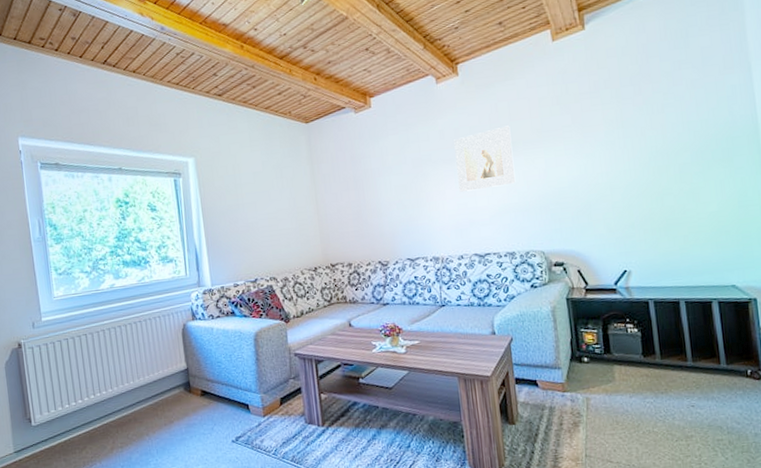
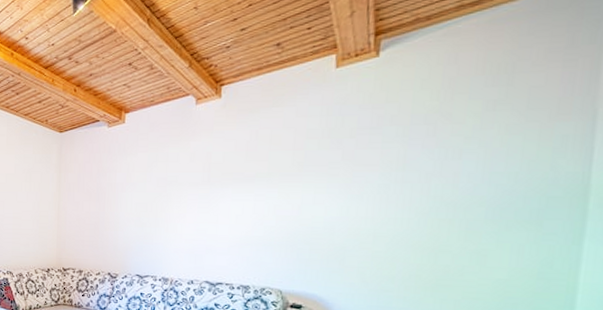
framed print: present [454,125,516,192] -> none [201,155,269,218]

